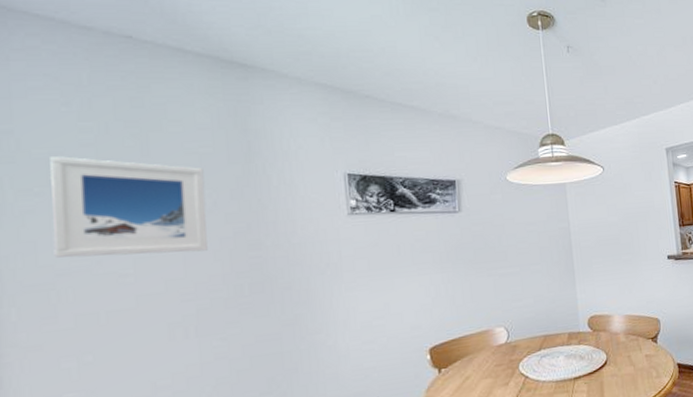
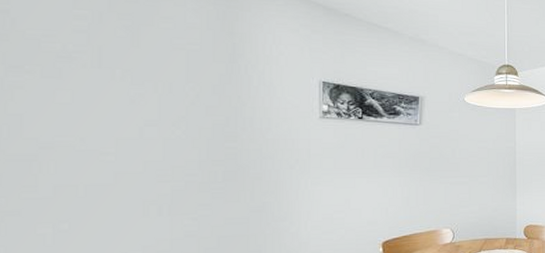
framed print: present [50,156,208,258] -> none [39,39,189,138]

